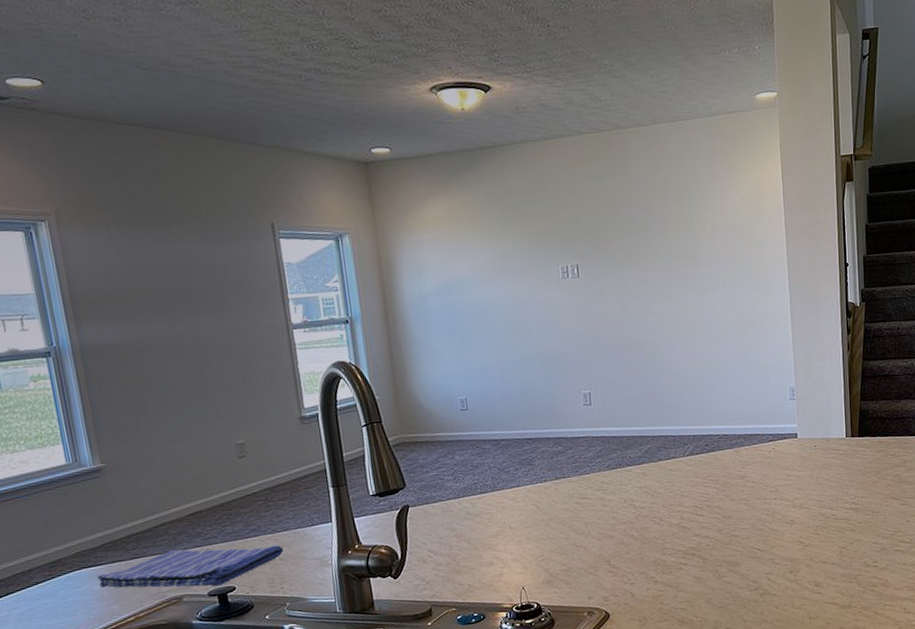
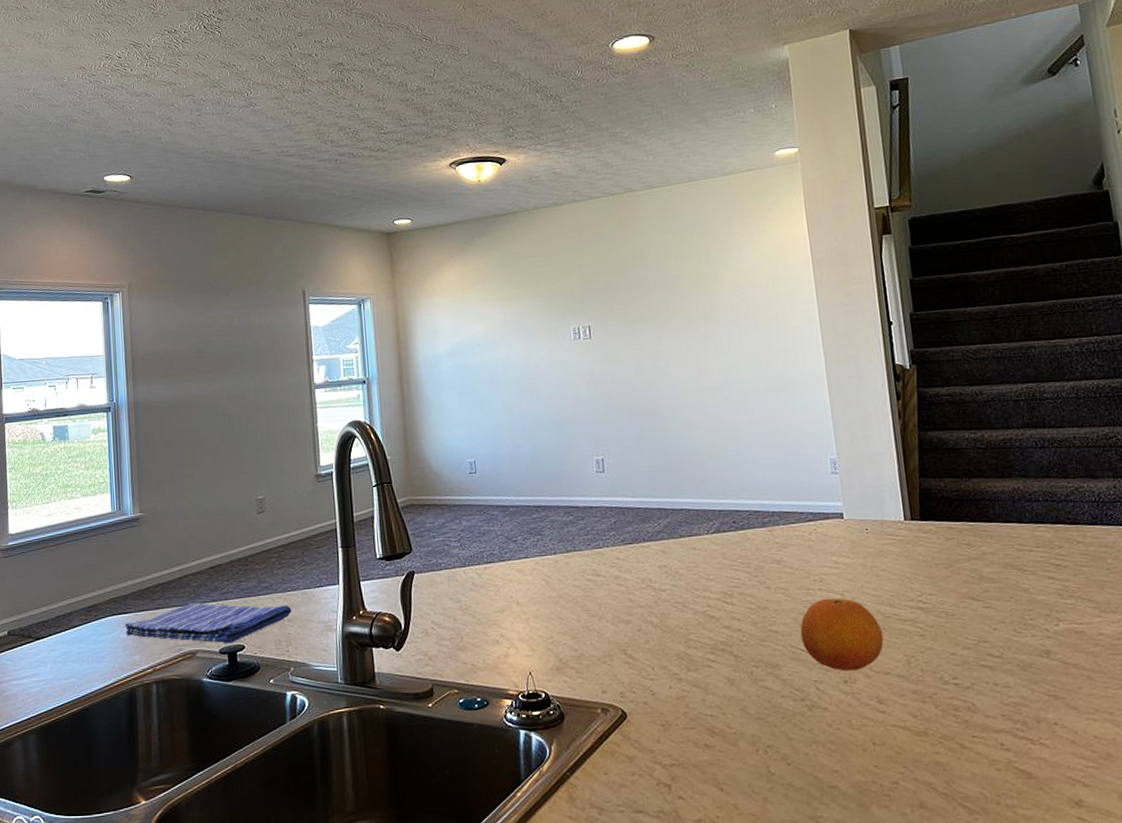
fruit: none [757,504,823,564] -> present [800,597,884,672]

